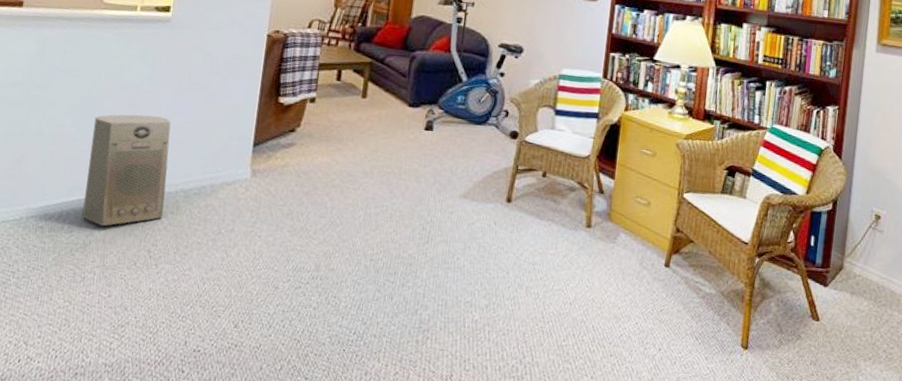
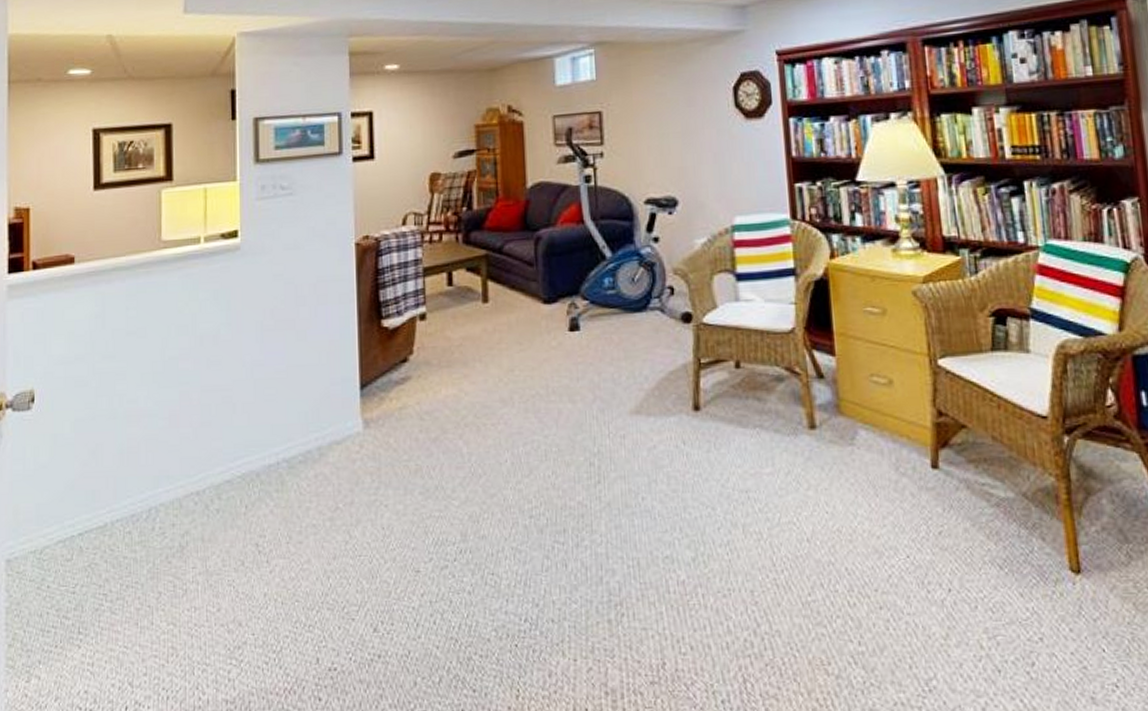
air purifier: present [82,114,171,226] -> none [171,370,267,520]

